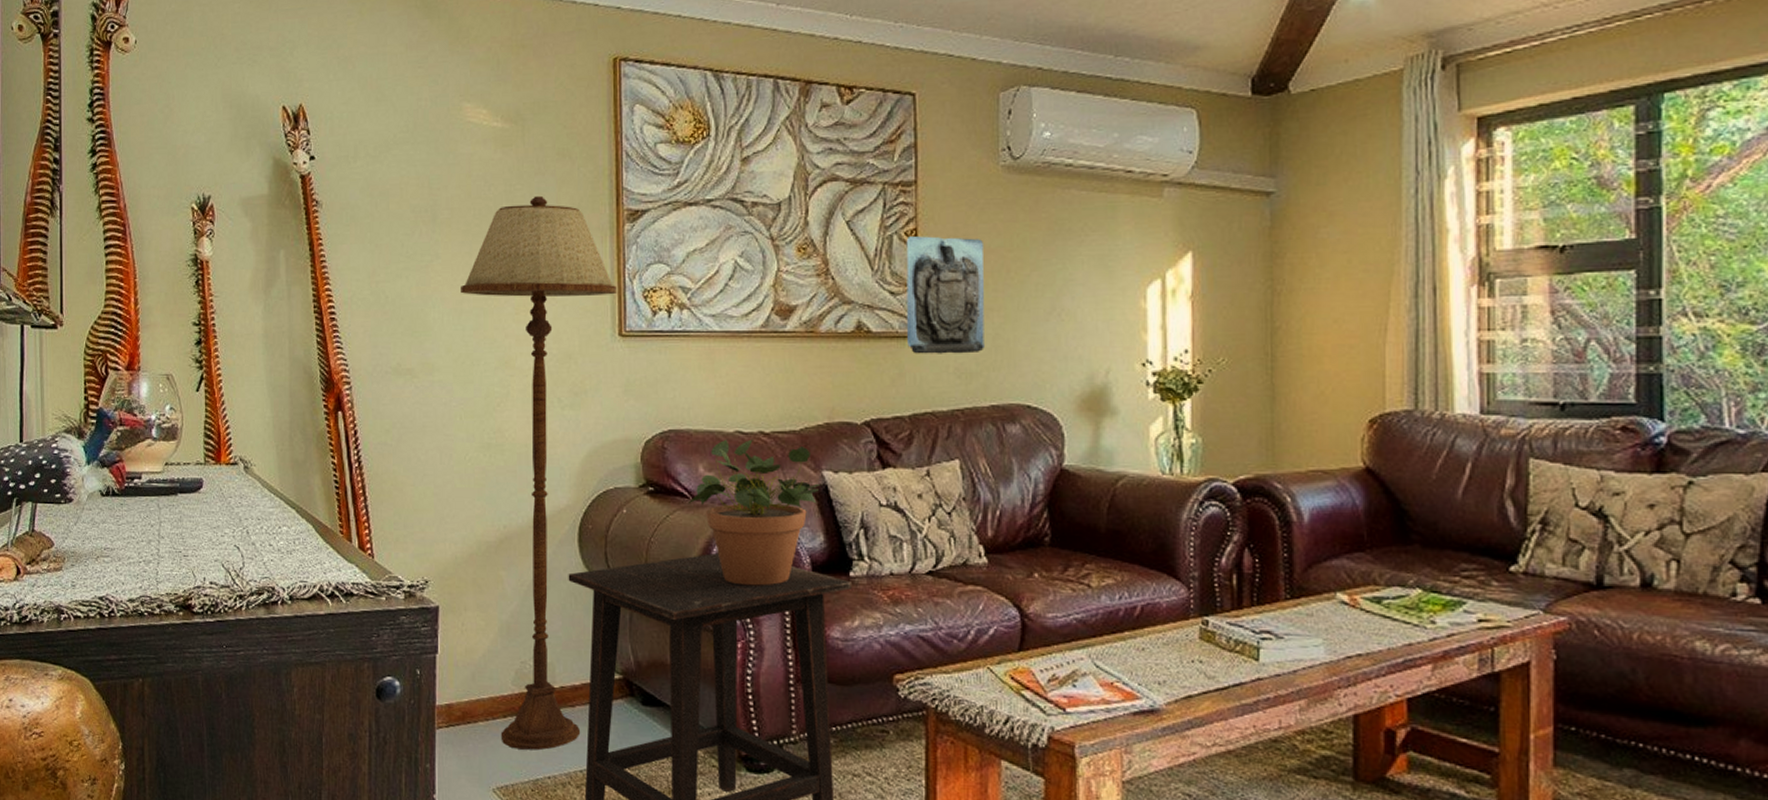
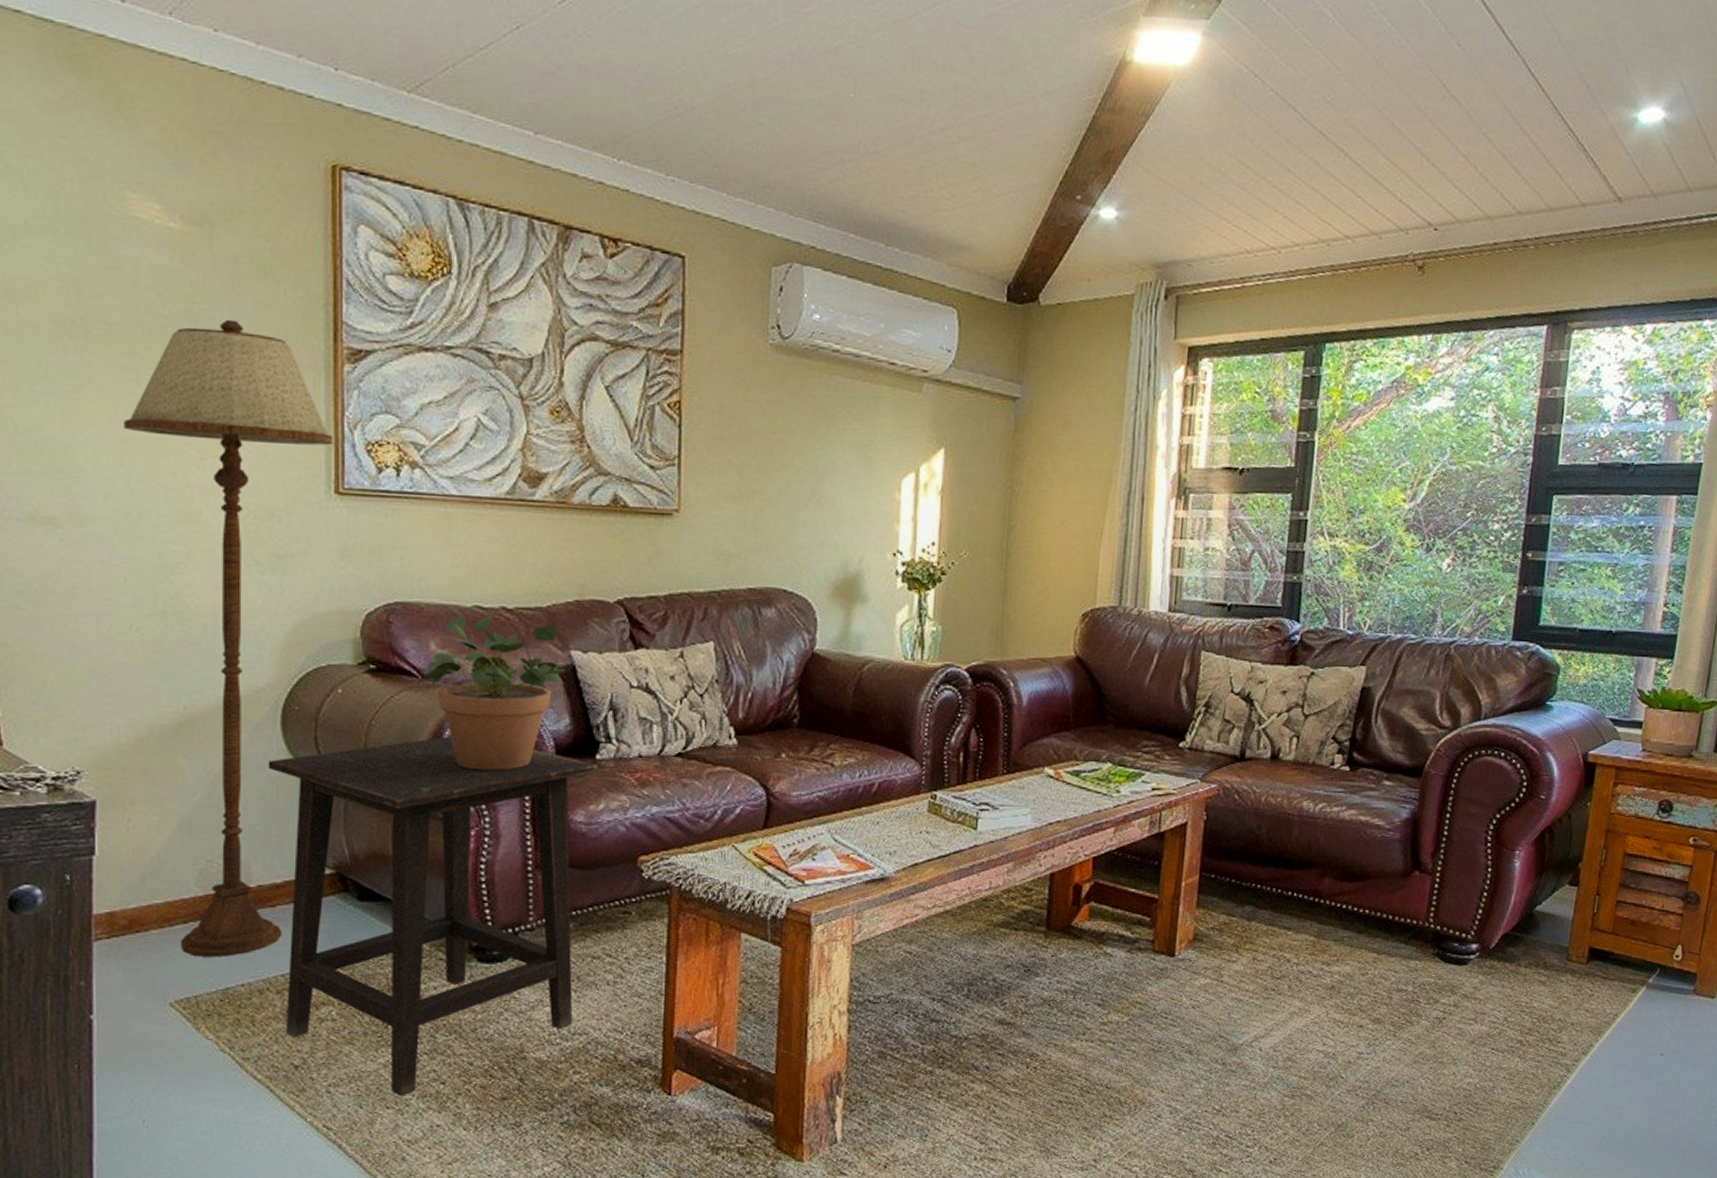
wall sculpture: present [906,236,985,354] -> none [666,409,749,535]

